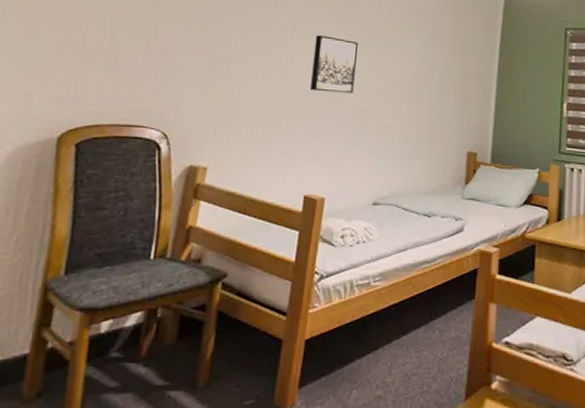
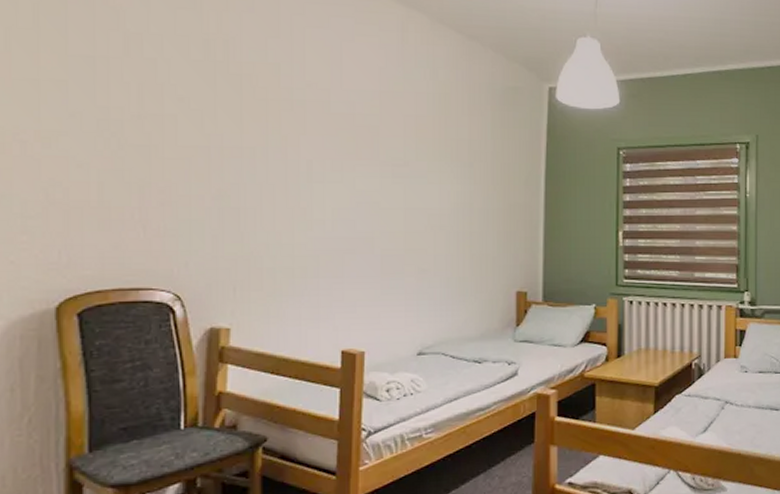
wall art: present [309,35,359,94] -> none [335,173,386,237]

